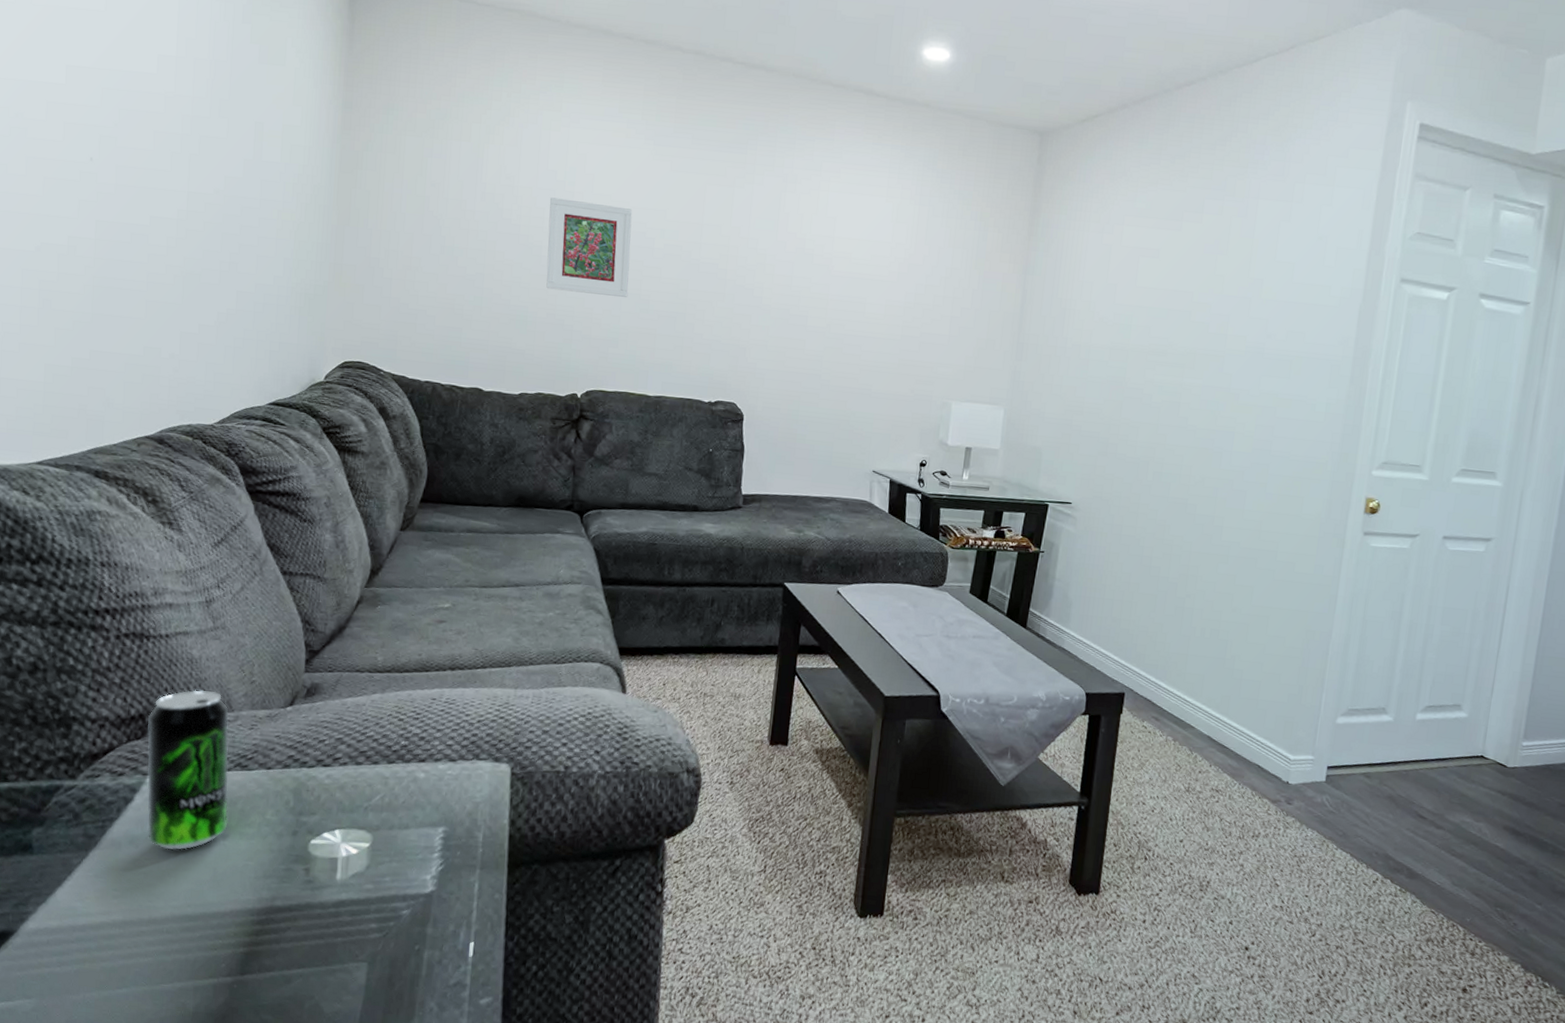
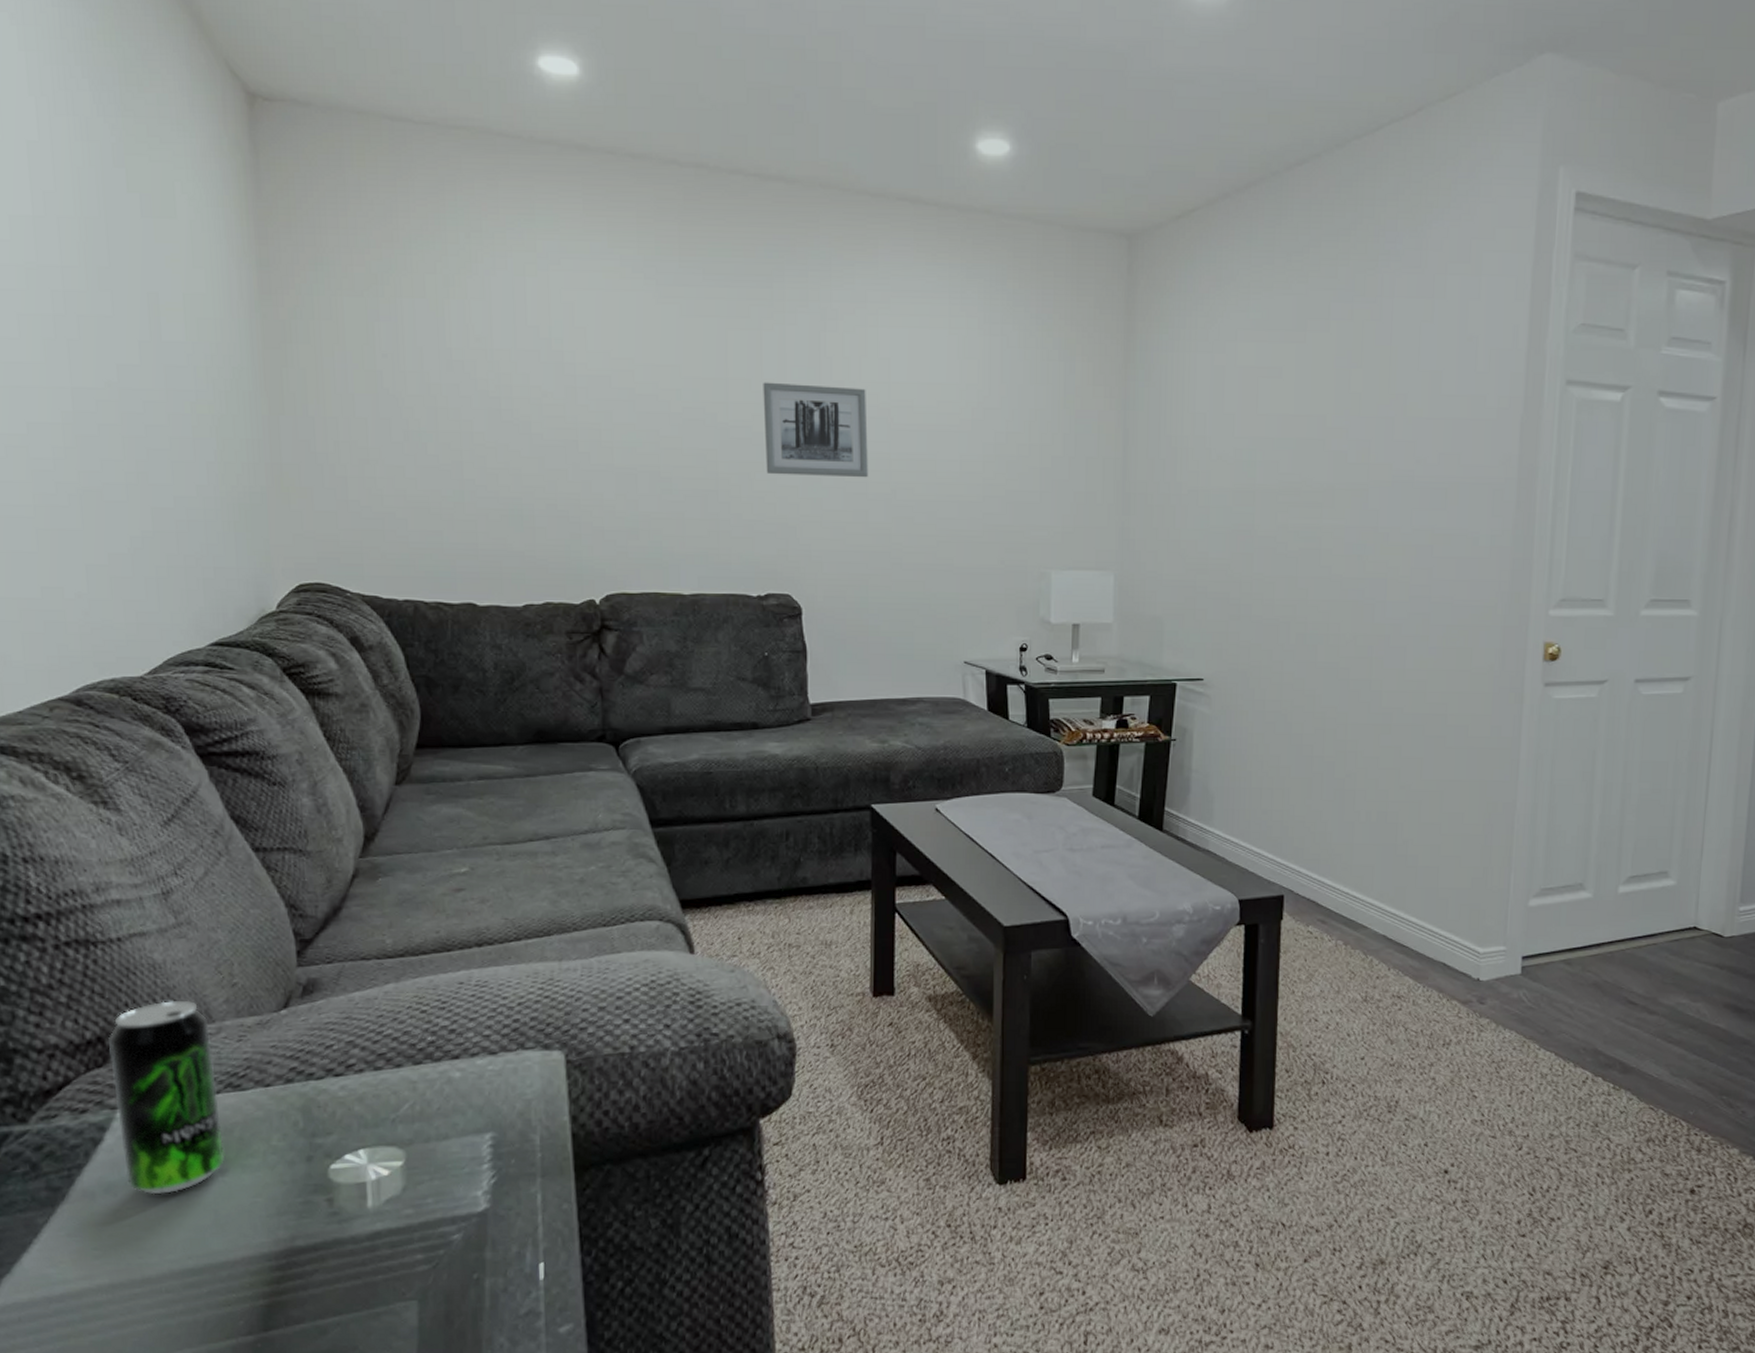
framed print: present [546,197,633,298] -> none [533,360,645,478]
wall art: none [726,229,814,313] -> present [763,382,868,478]

